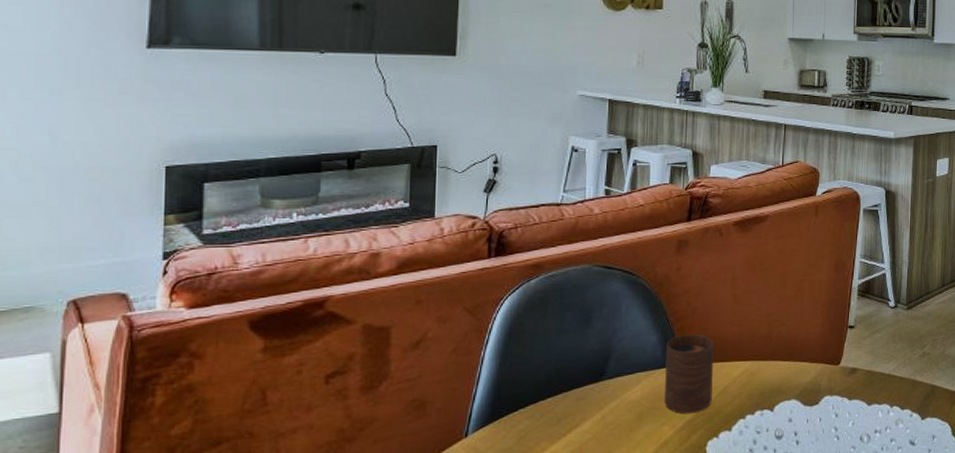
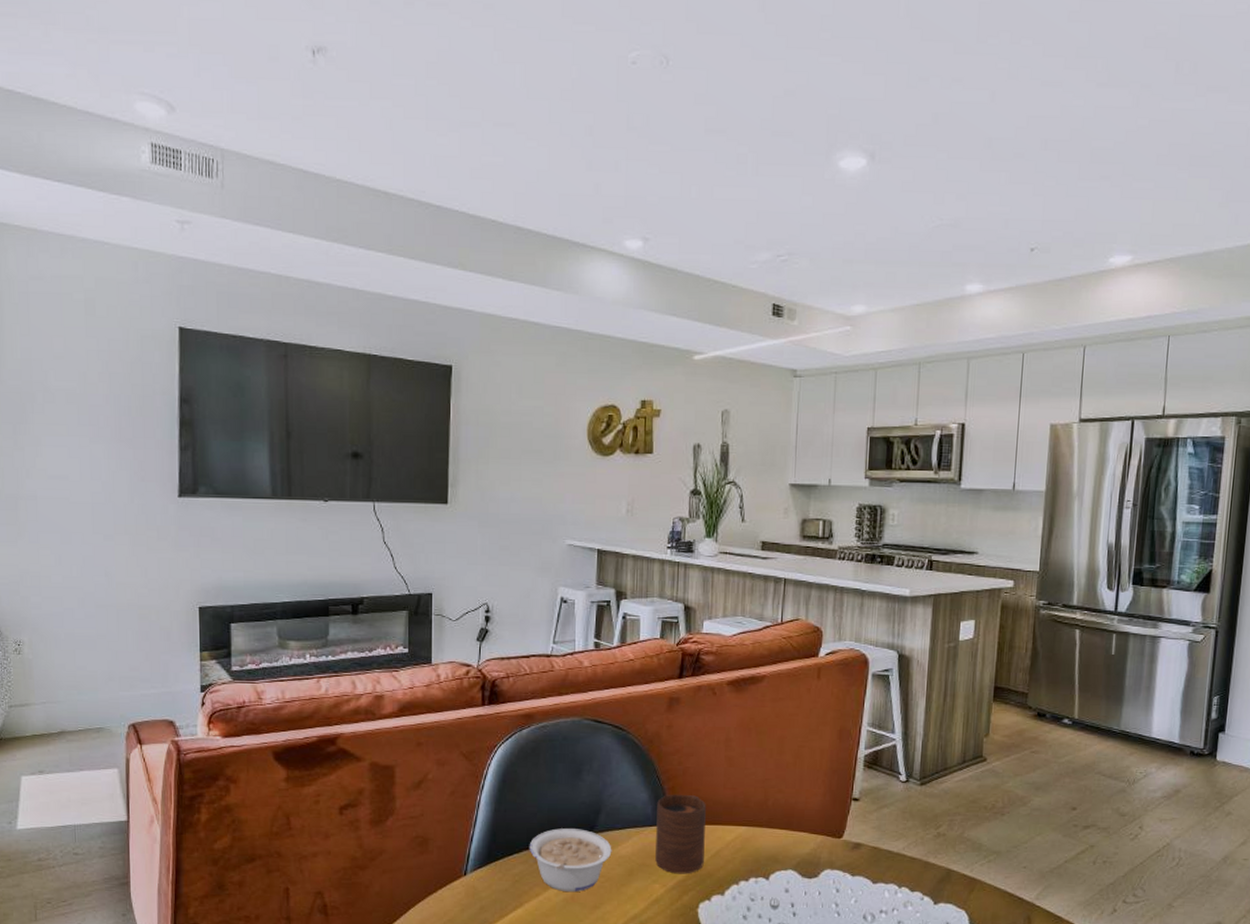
legume: none [535,377,621,444] -> present [529,828,612,893]

